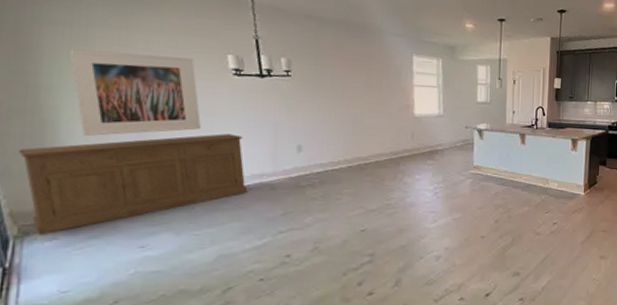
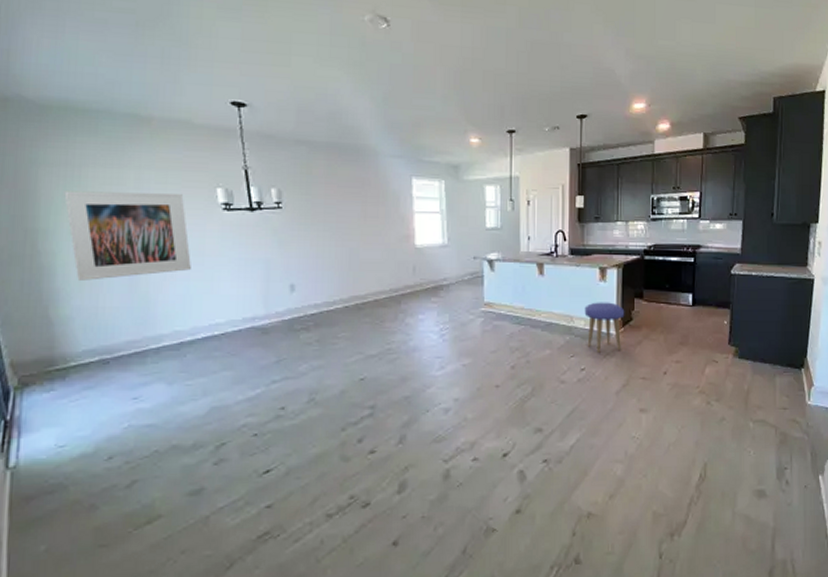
sideboard: present [18,134,248,236] -> none [17,274,240,387]
stool: none [558,167,591,210] -> present [584,302,625,353]

